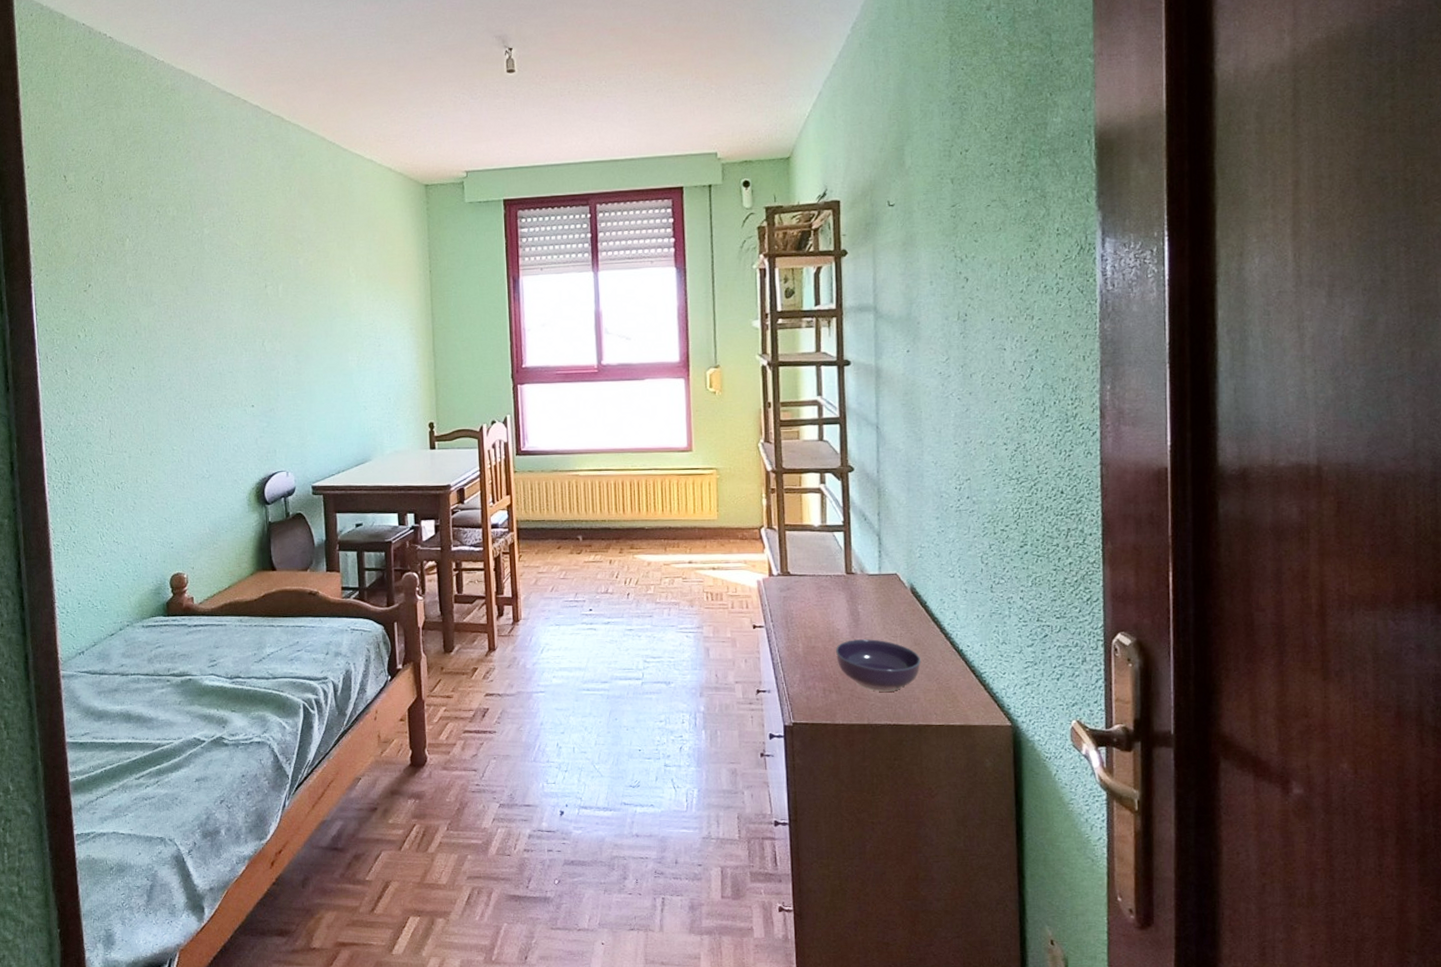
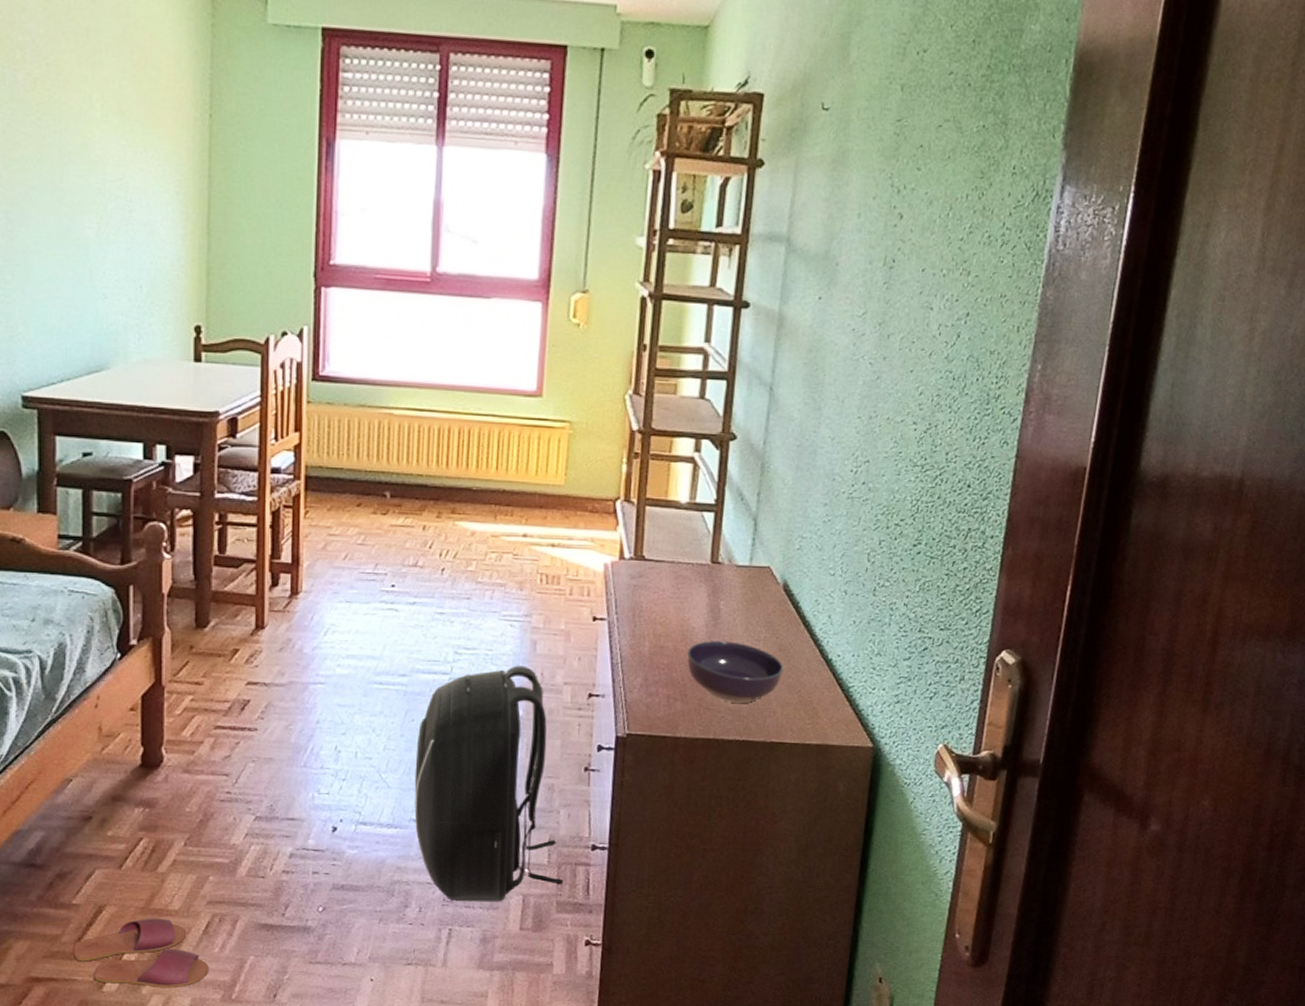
slippers: none [369,891,473,950] -> present [73,918,209,987]
backpack: none [621,669,754,873] -> present [414,665,564,901]

